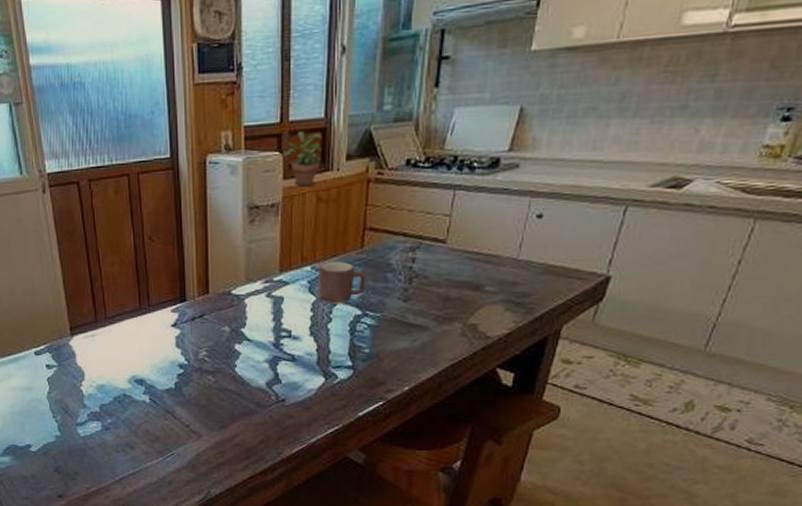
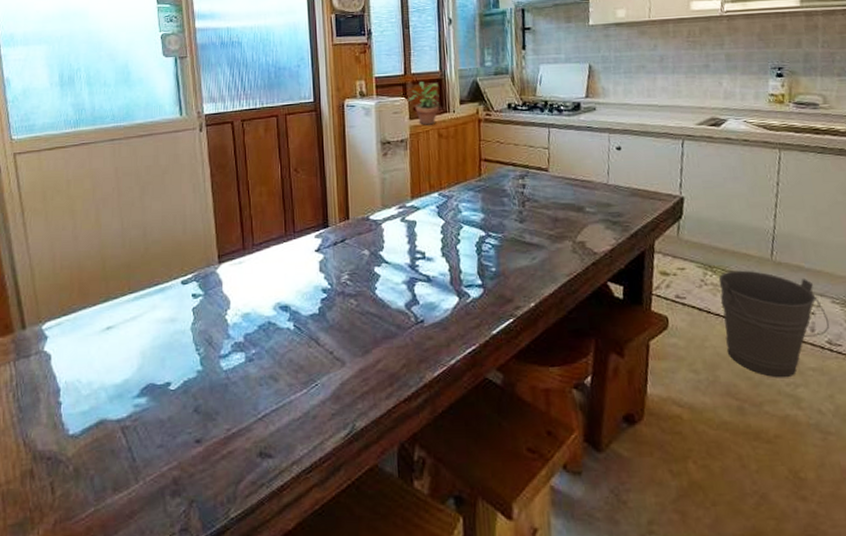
mug: present [318,261,366,305] -> none [444,188,487,228]
bucket: none [623,361,757,474] -> present [718,270,830,378]

